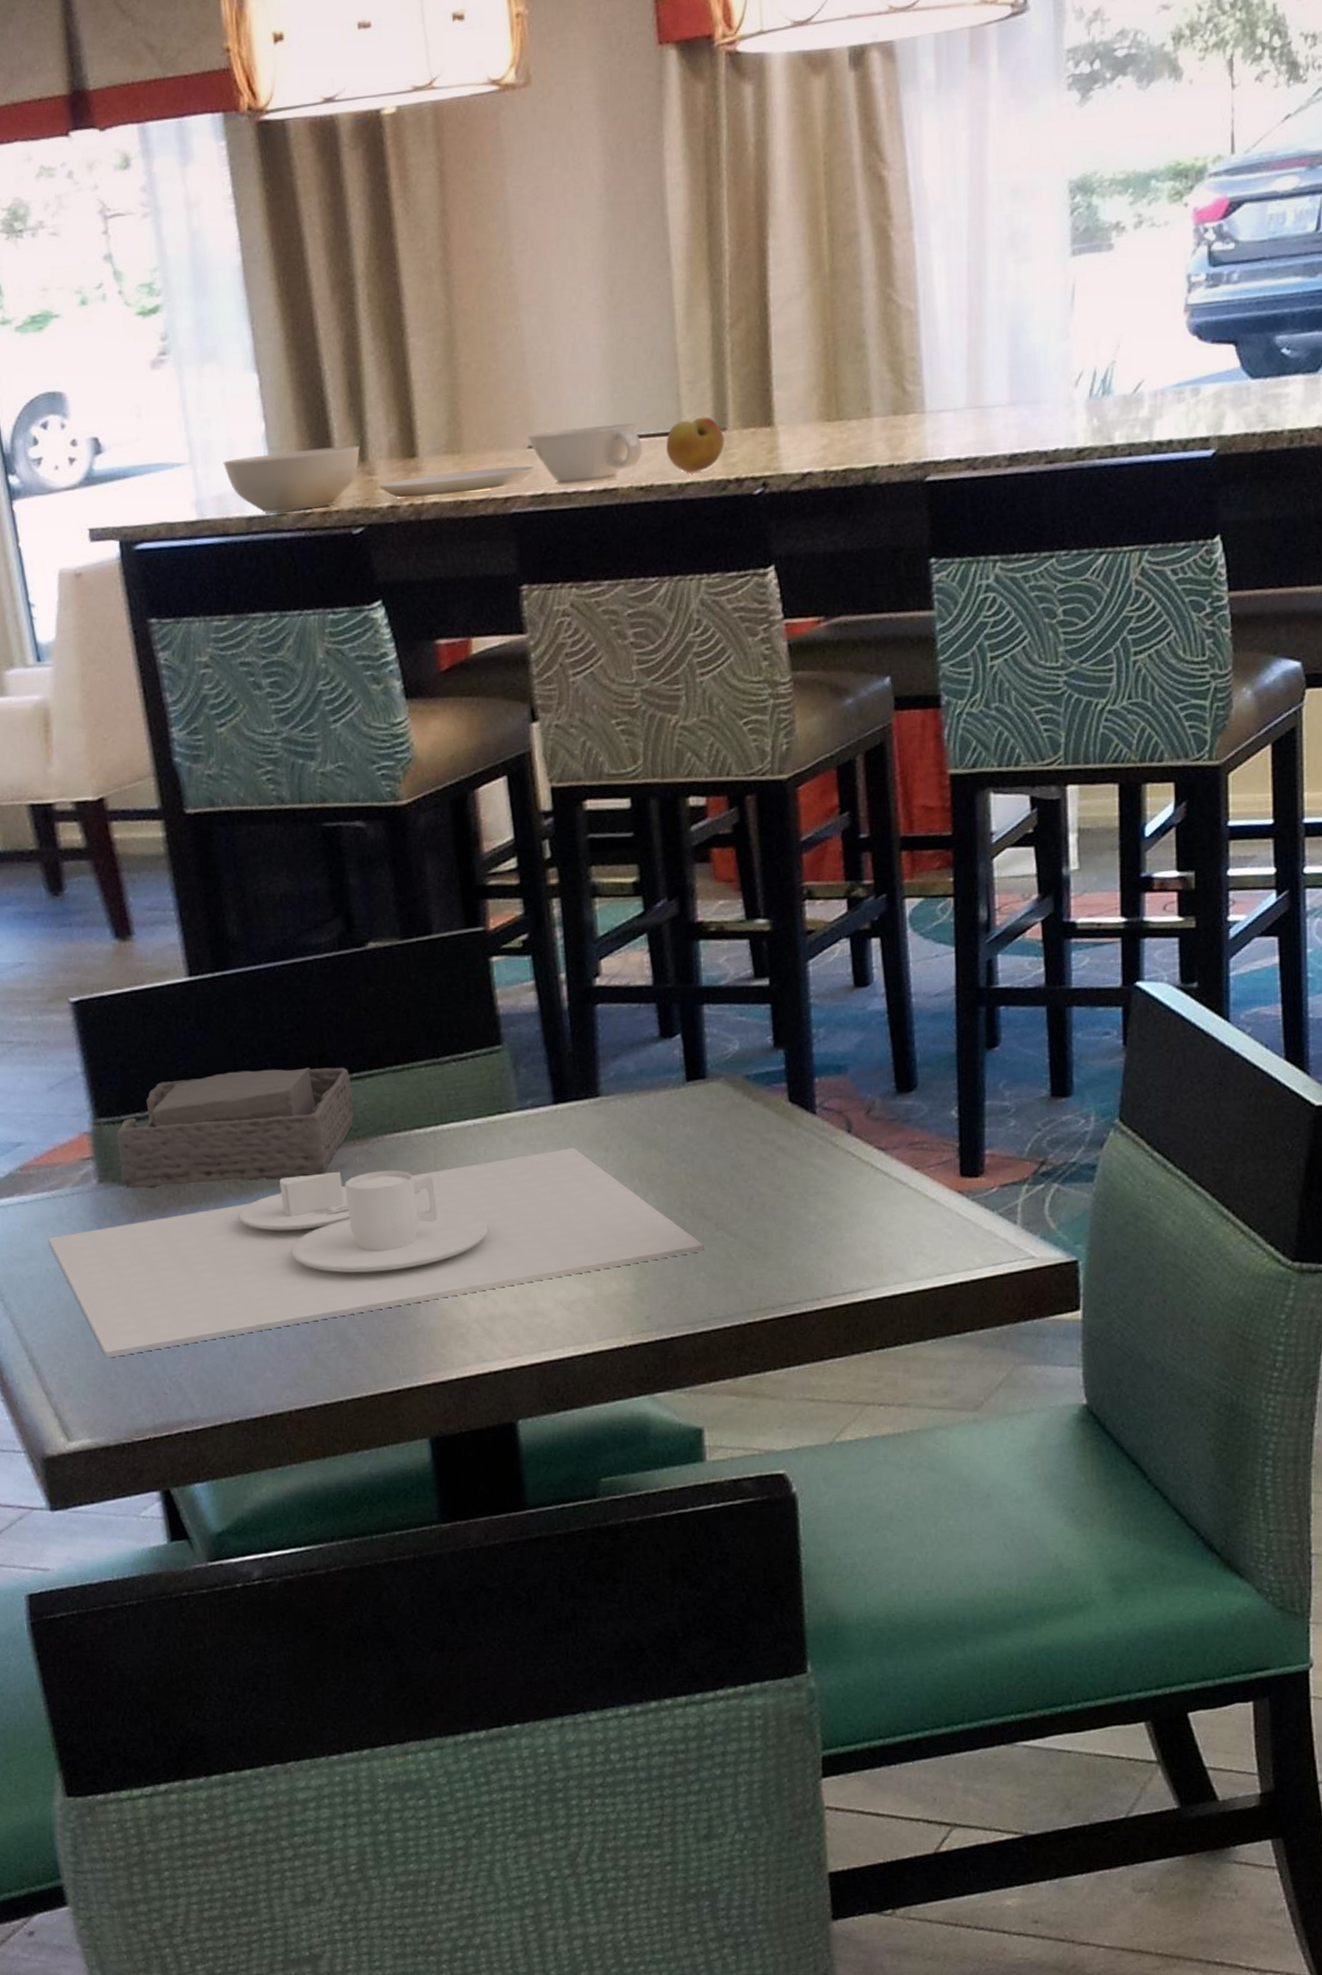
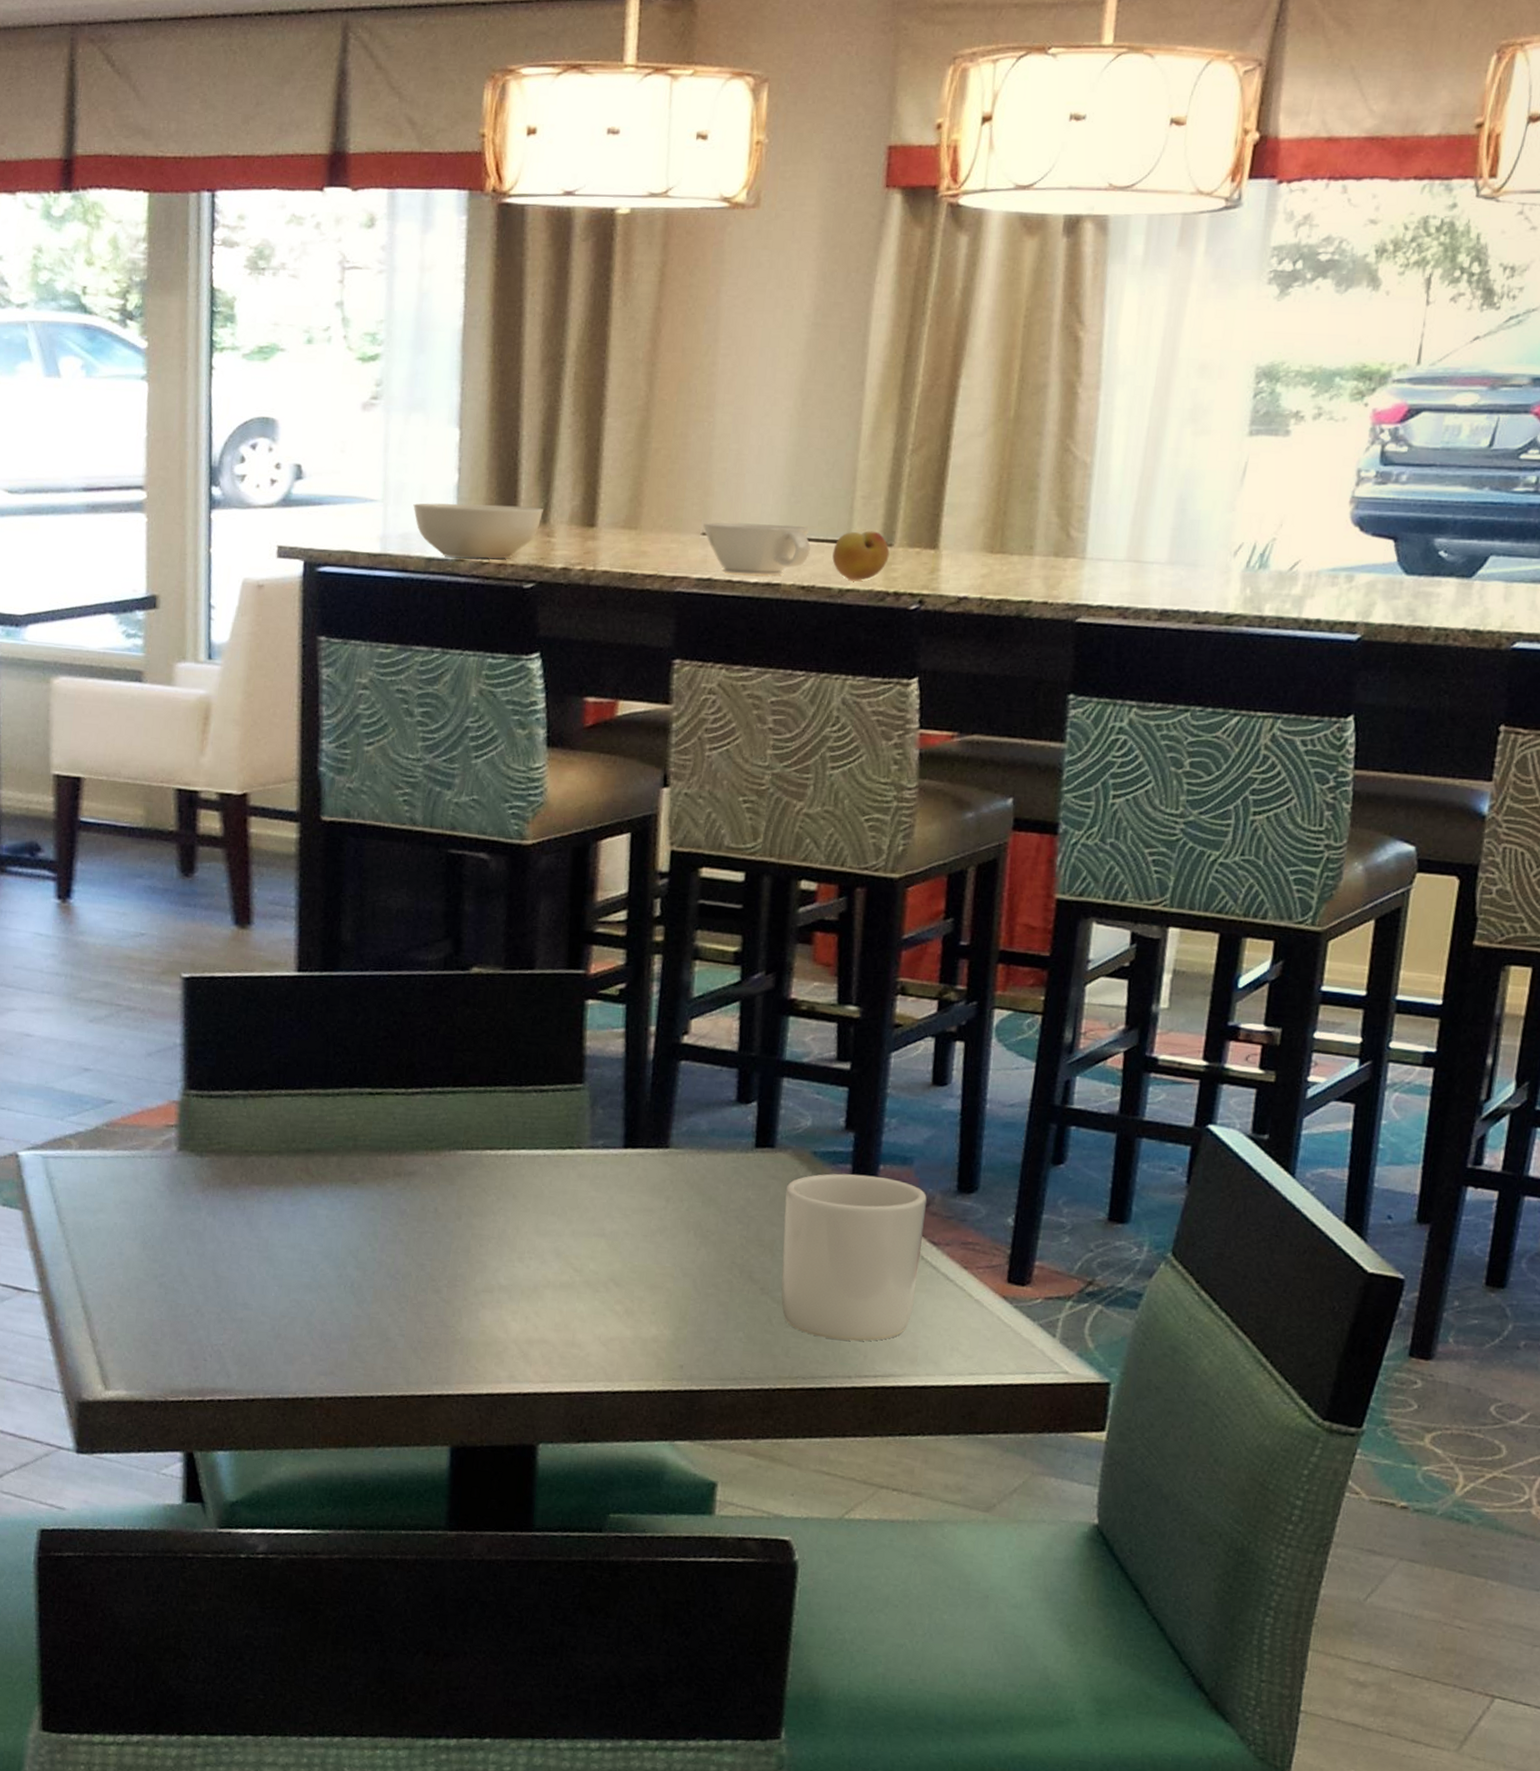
place setting: present [48,1148,704,1359] -> none [120,1175,747,1318]
napkin holder: present [117,1067,354,1189] -> none [200,1066,434,1178]
plate: present [379,466,535,498] -> none [555,545,705,567]
mug: none [724,1090,871,1264] -> present [781,1173,927,1341]

